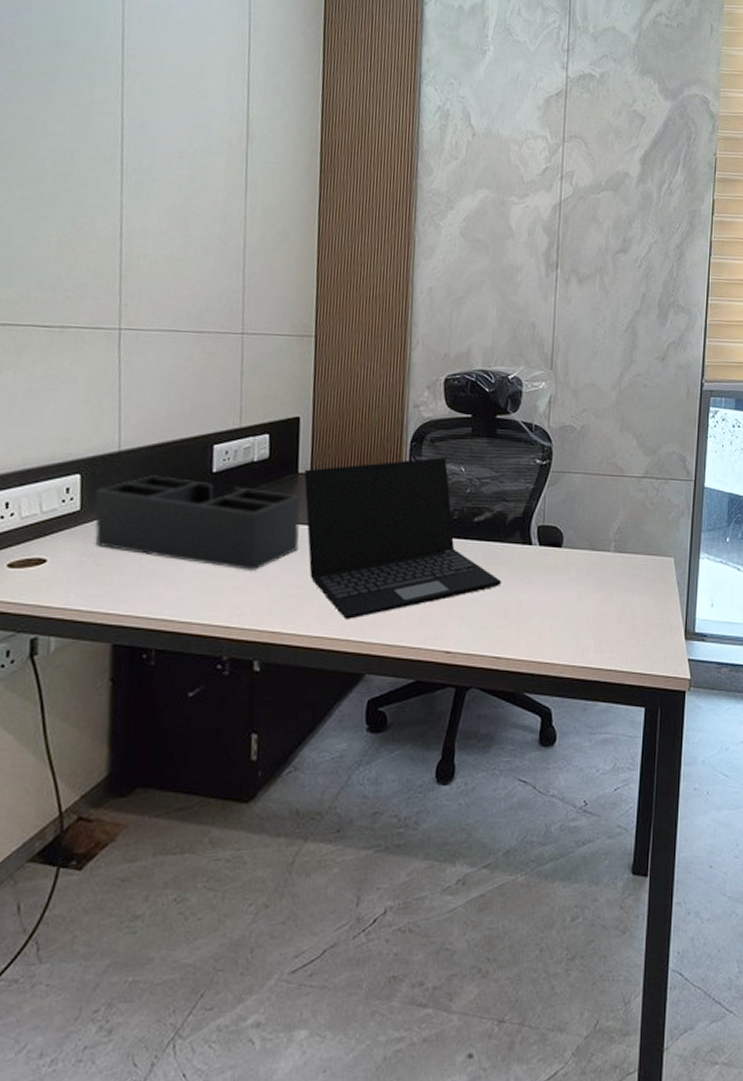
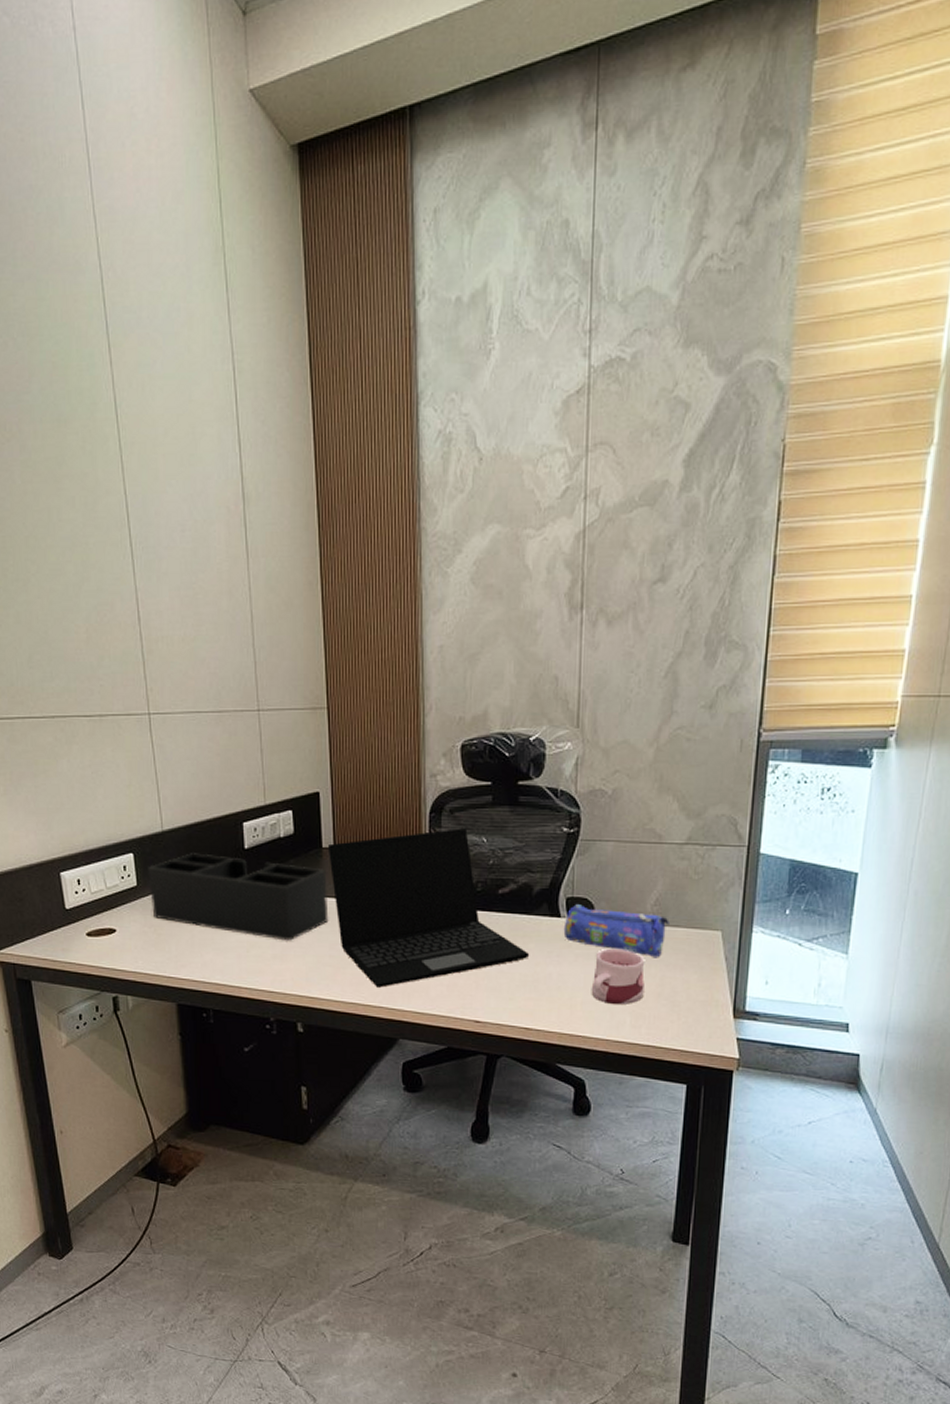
pencil case: none [534,531,630,584] -> present [563,903,669,958]
mug: none [558,574,608,629] -> present [591,948,645,1004]

